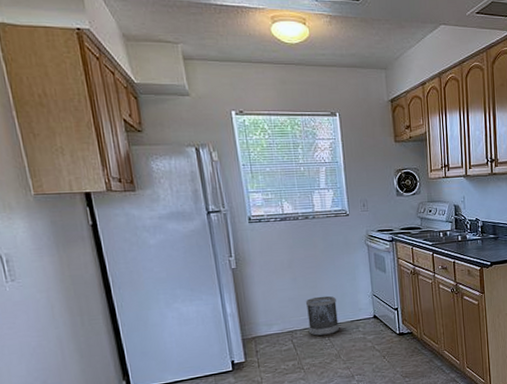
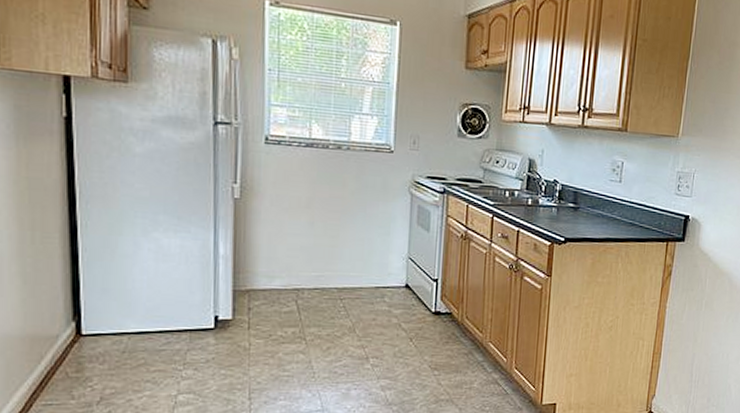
wastebasket: present [305,295,339,336] -> none [320,249,361,300]

